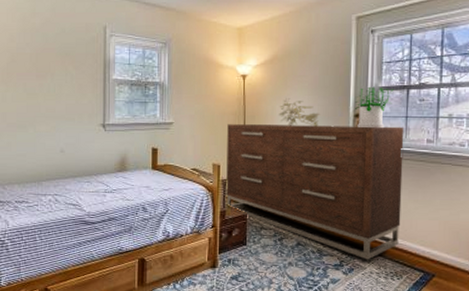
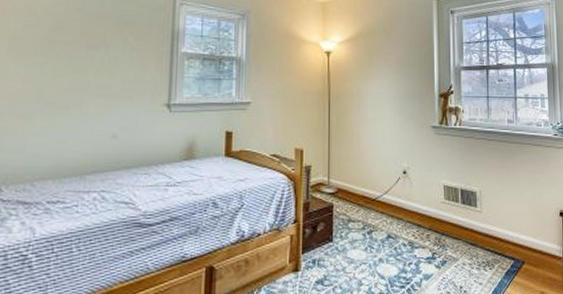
dresser: present [226,124,404,260] -> none [310,104,489,250]
decorative sculpture: present [279,98,320,127] -> none [365,77,406,107]
potted plant: present [354,86,394,129] -> none [439,66,475,109]

